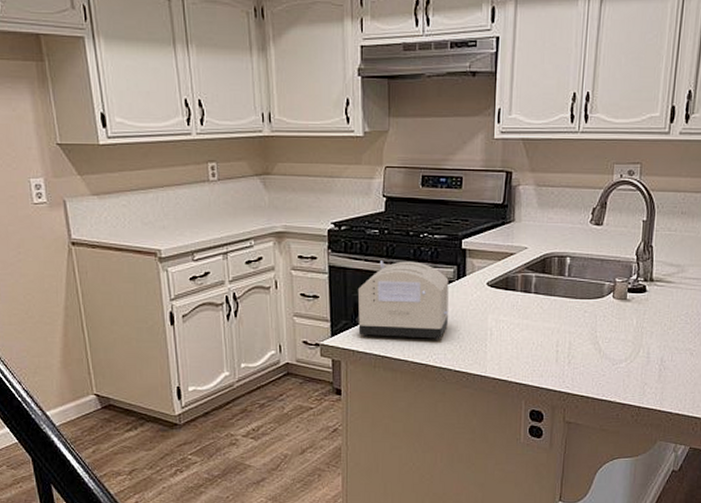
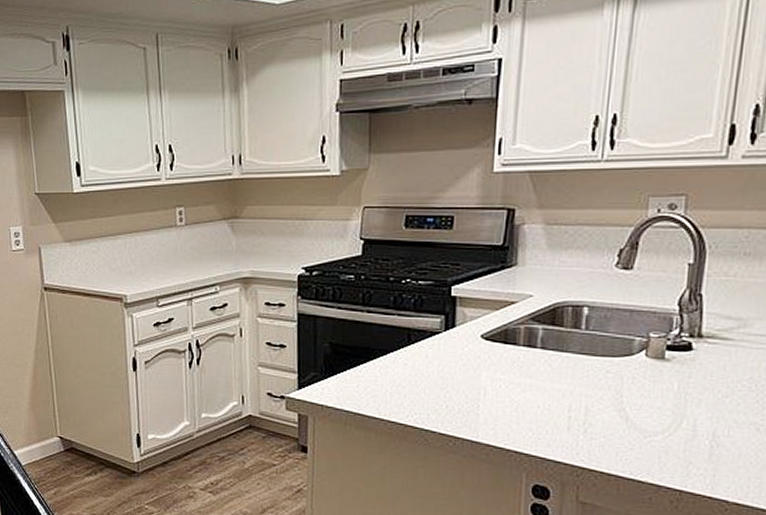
toaster: present [356,261,449,340] -> none [326,309,435,398]

